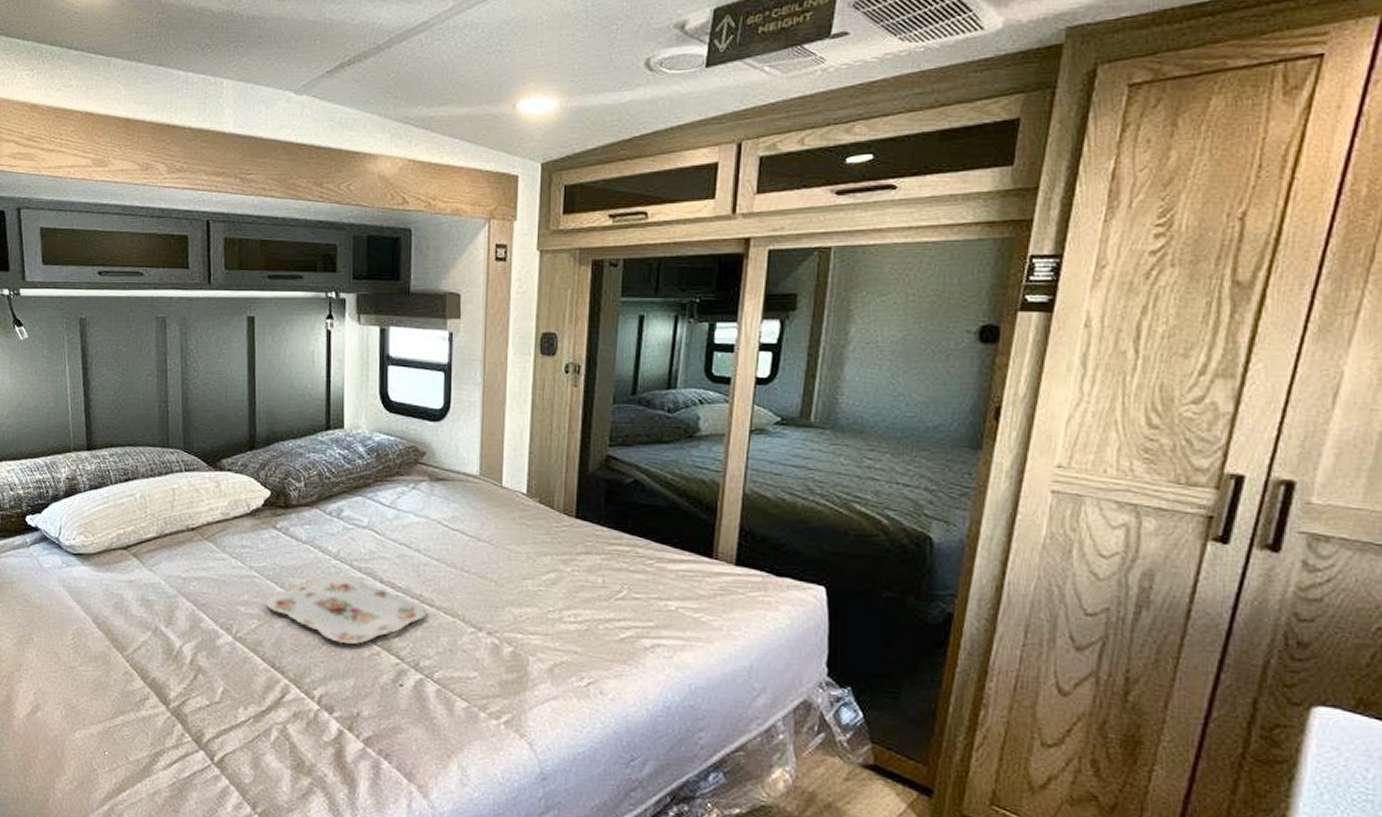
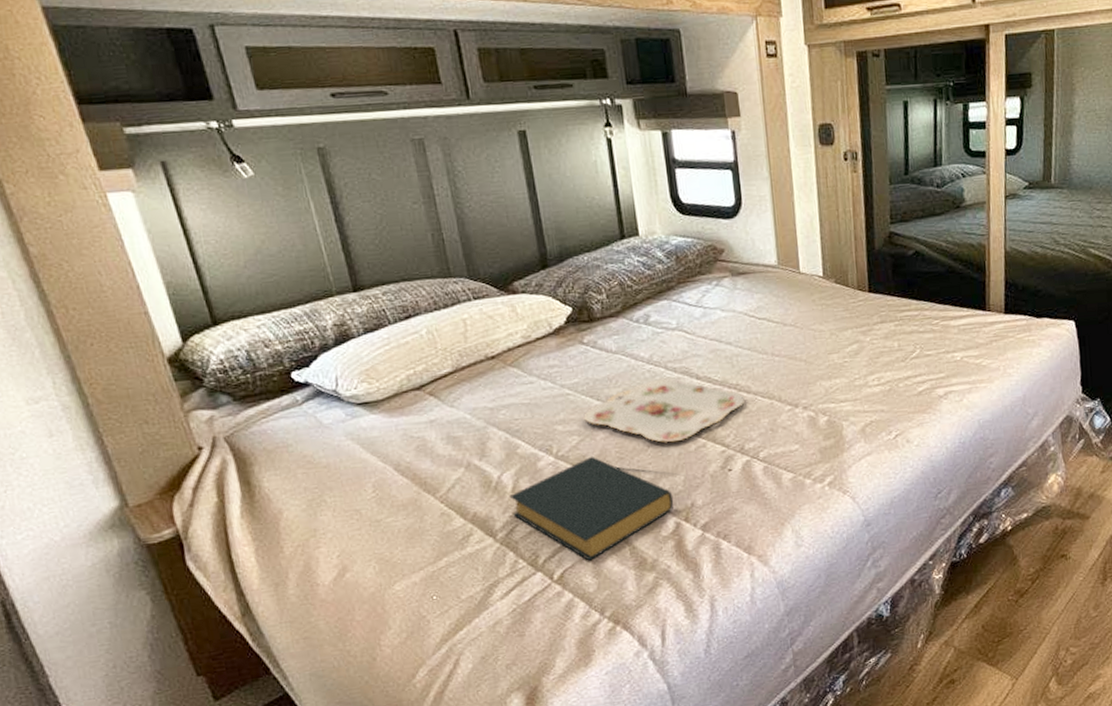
hardback book: none [186,643,340,750] -> present [509,456,674,561]

